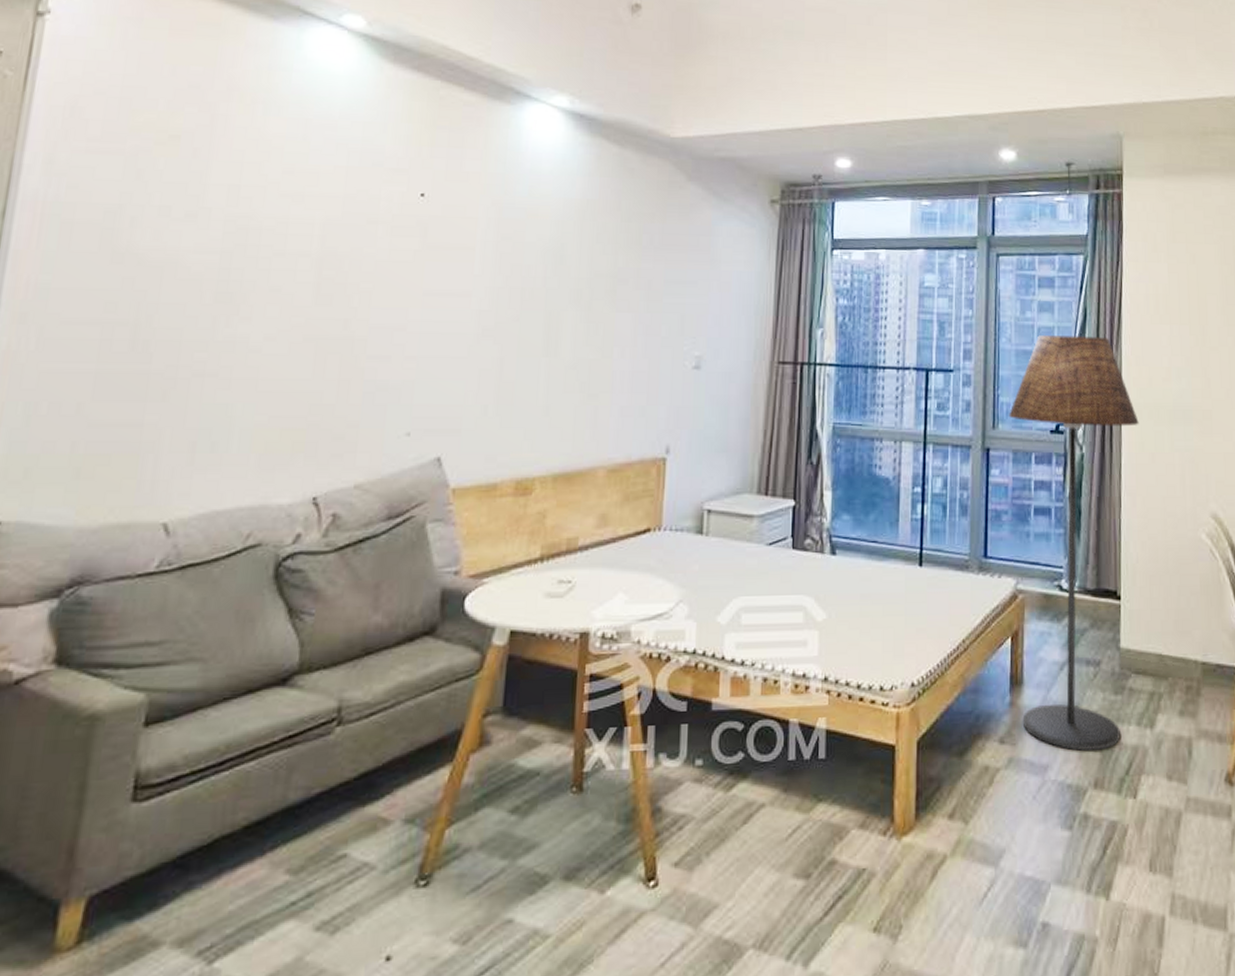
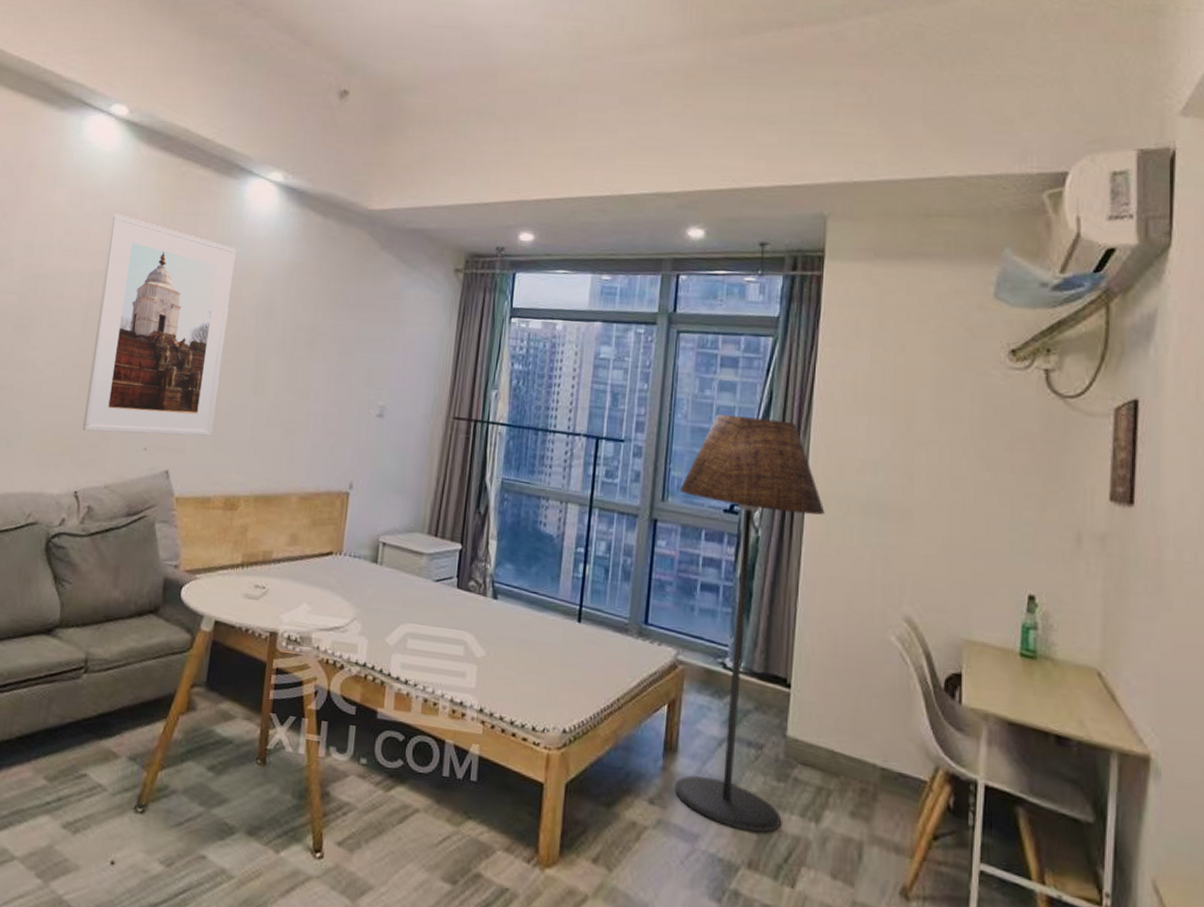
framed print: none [321,148,515,421] -> present [83,213,236,437]

